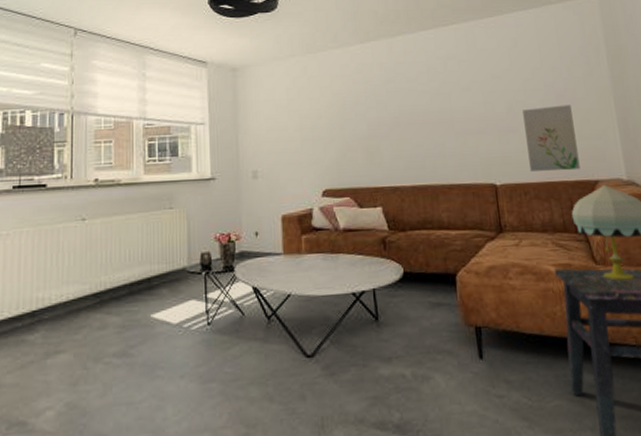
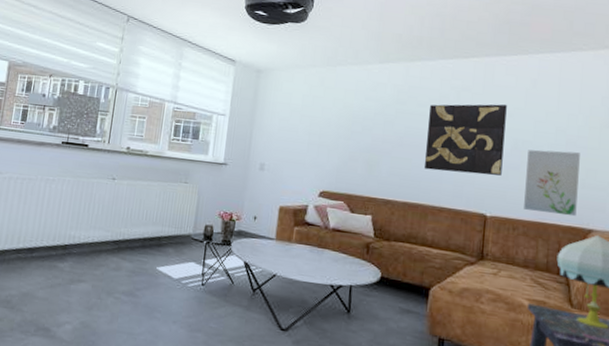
wall art: none [420,67,503,147] -> present [423,104,507,176]

